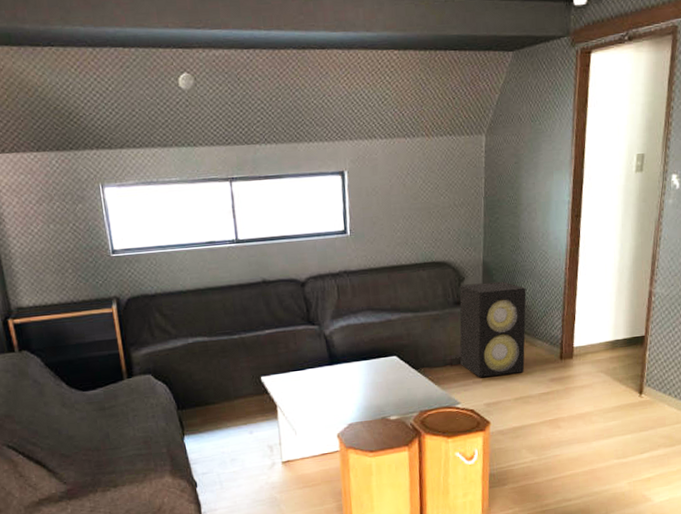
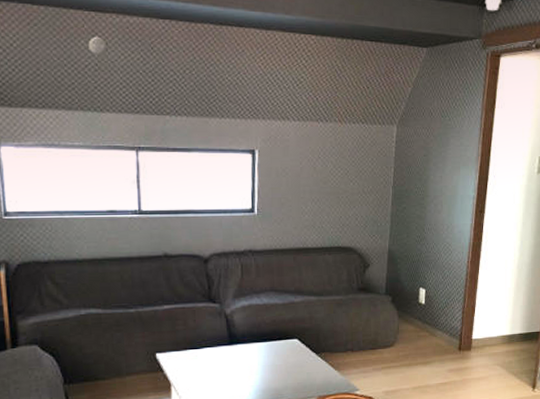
speaker: present [459,281,526,377] -> none [361,270,429,365]

